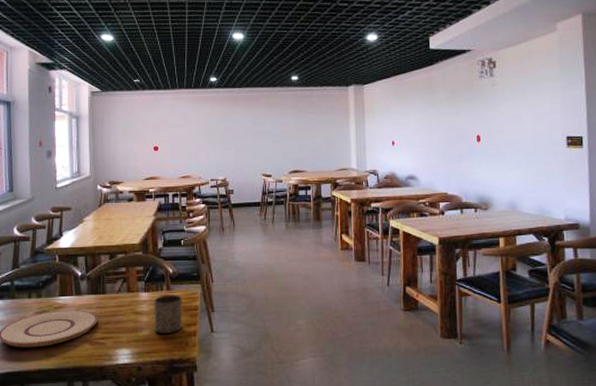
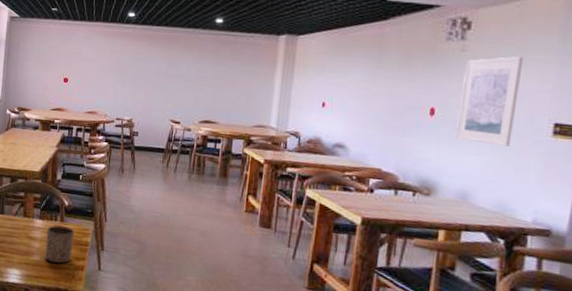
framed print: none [496,85,540,160] -> present [456,56,524,147]

